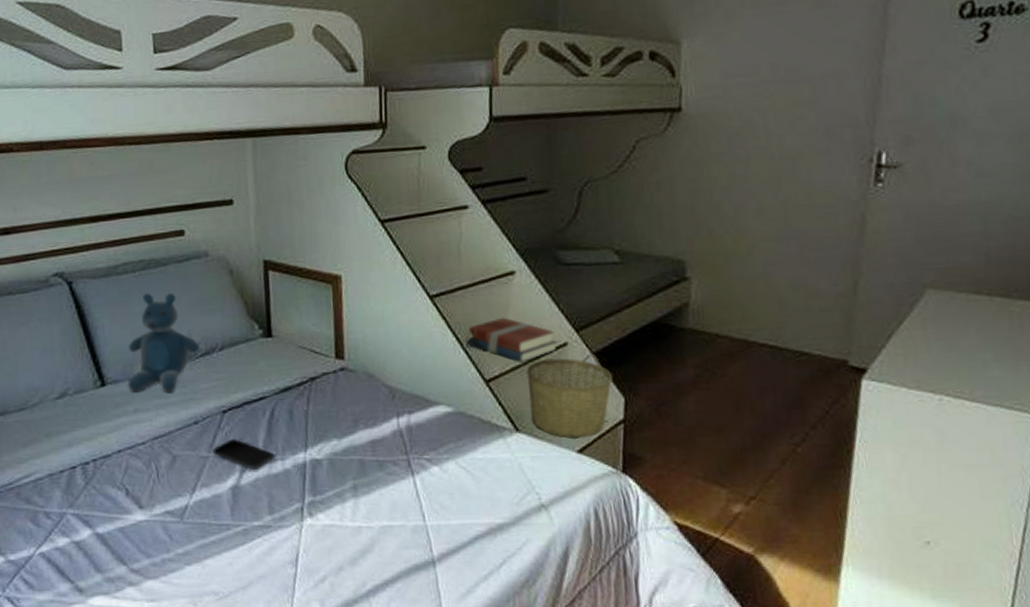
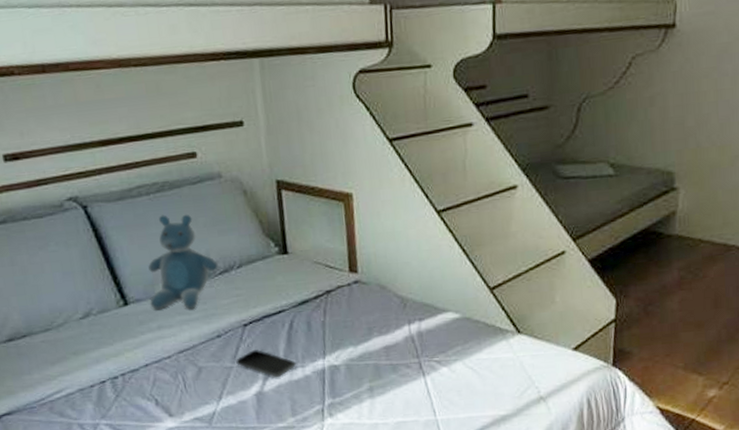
books: present [466,317,557,362] -> none [471,229,556,270]
basket: present [526,353,613,439] -> none [527,260,606,338]

